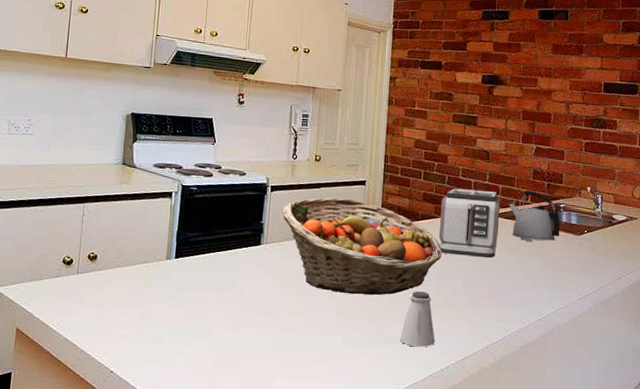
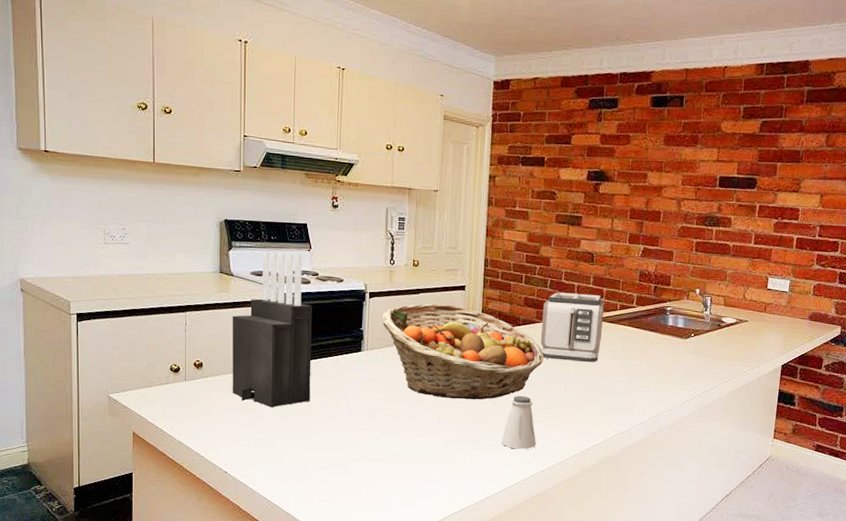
knife block: none [125,145,213,303] -> present [232,252,313,408]
kettle: present [508,190,560,241] -> none [613,293,666,345]

